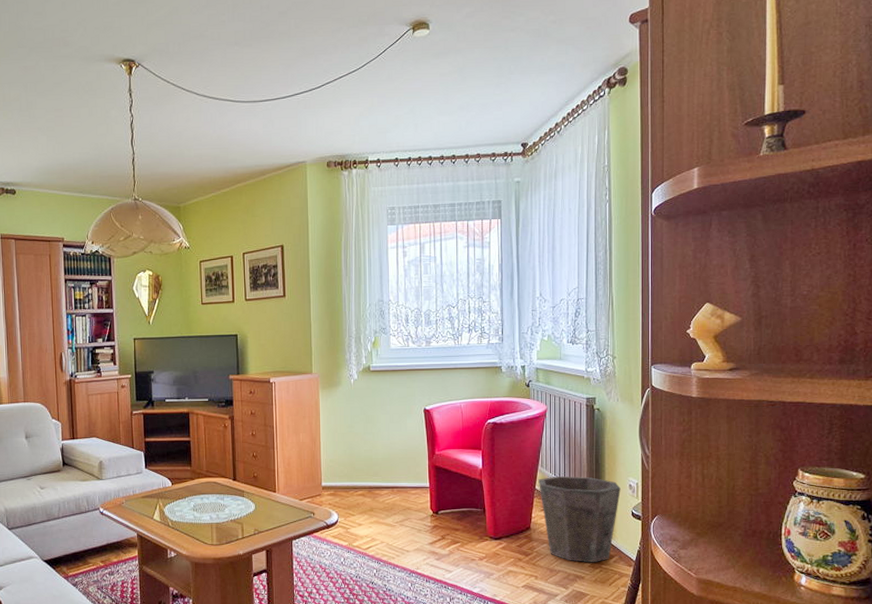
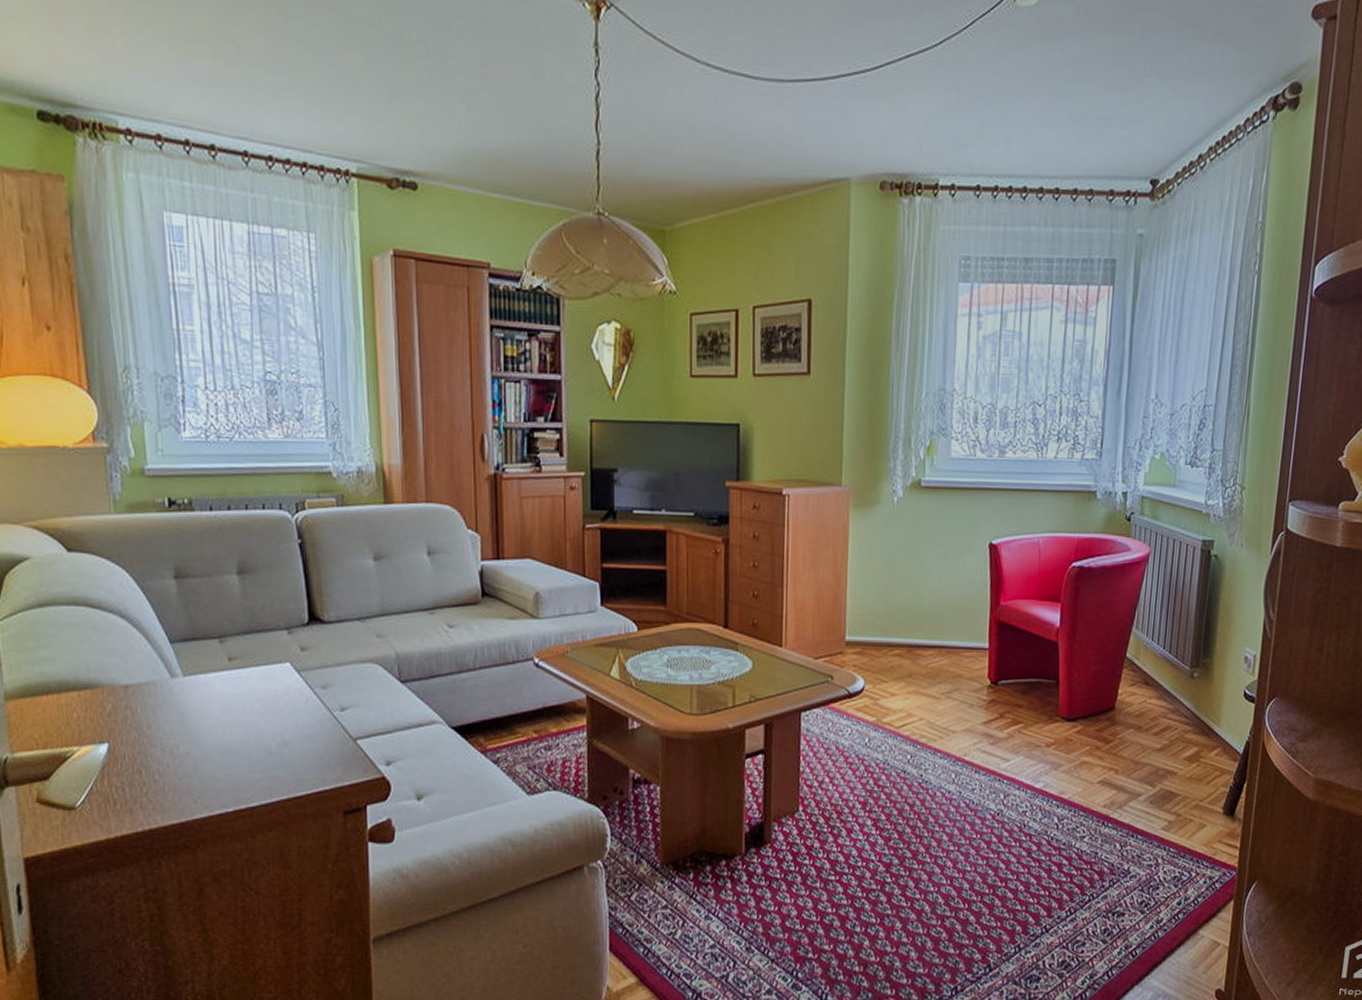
waste bin: present [538,475,621,562] -> none [1130,641,1234,754]

